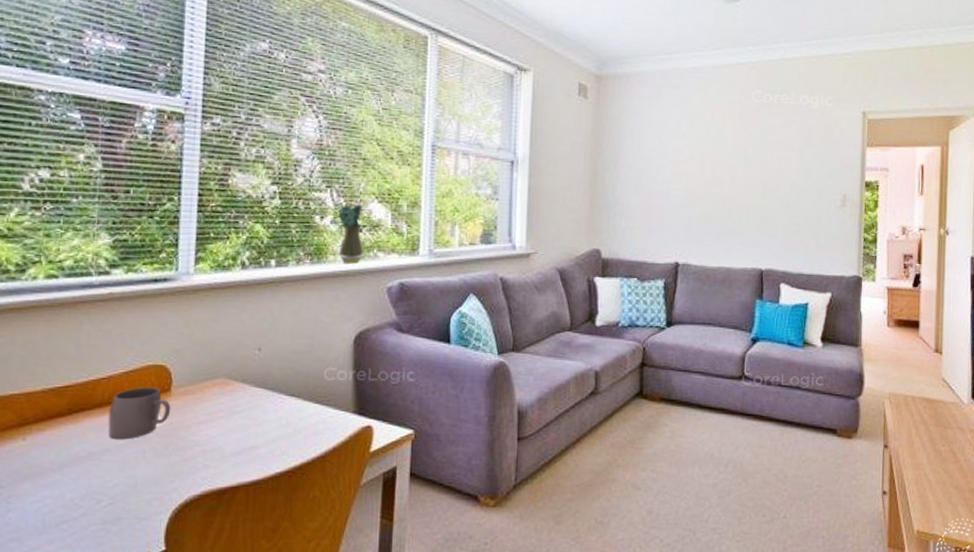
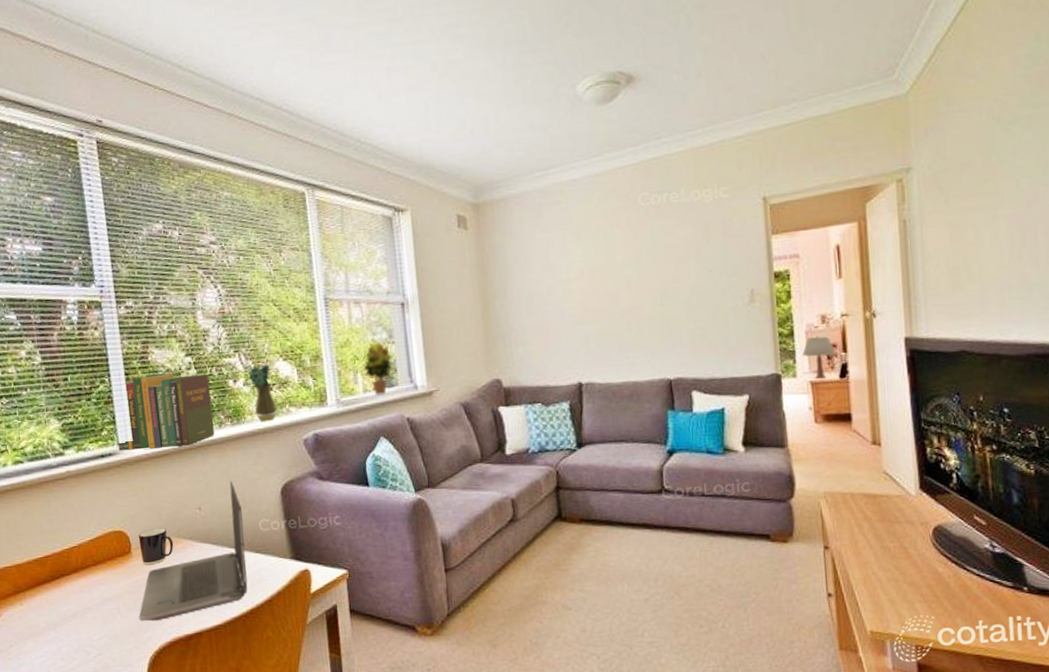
mug: present [108,387,171,438] -> none [83,551,134,598]
laptop computer: none [167,323,307,469] -> present [139,481,248,621]
books: none [176,200,293,280] -> present [117,373,215,451]
mug: none [182,366,223,406] -> present [138,528,174,565]
potted plant: none [461,196,496,251] -> present [363,342,395,396]
table lamp: none [883,245,912,286] -> present [802,336,837,380]

